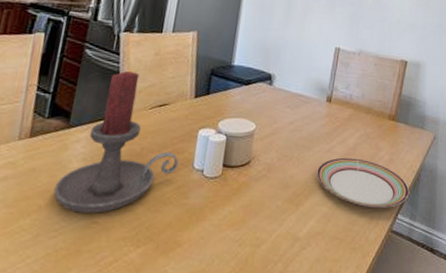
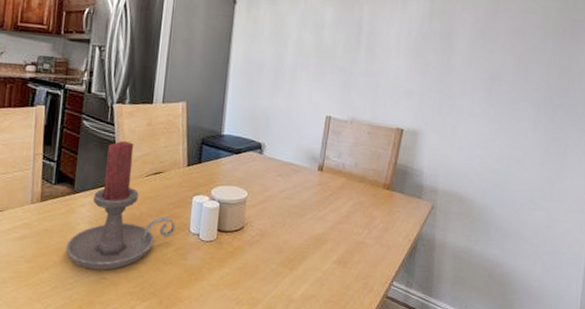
plate: present [316,157,410,208] -> none [309,225,406,275]

